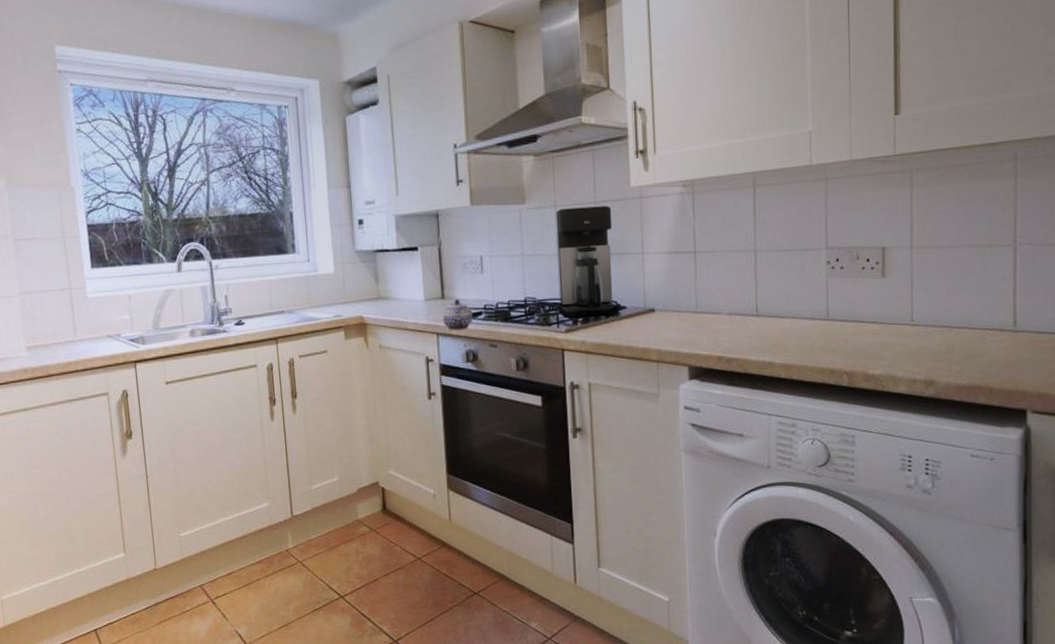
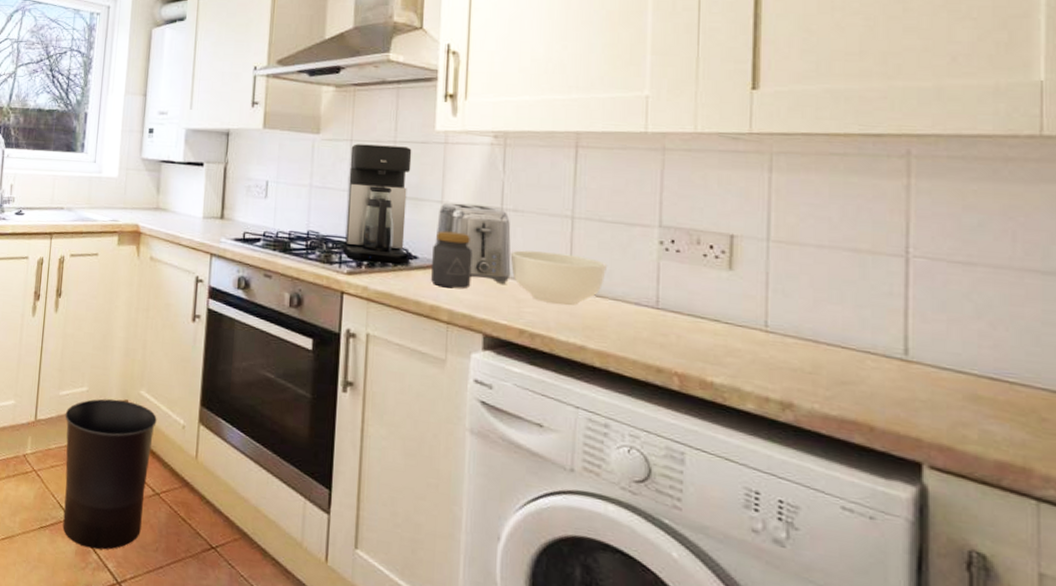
waste bin: none [320,482,409,618] -> present [62,398,157,550]
teapot: present [442,299,474,331] -> none [218,221,251,255]
jar: none [639,278,674,331] -> present [430,231,473,290]
toaster: none [640,251,707,319] -> present [435,202,511,284]
bowl: none [705,284,787,330] -> present [510,250,608,306]

